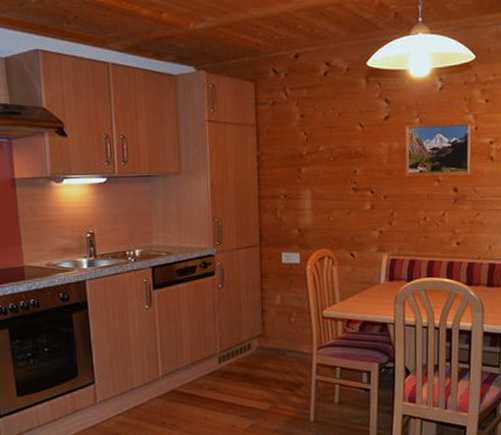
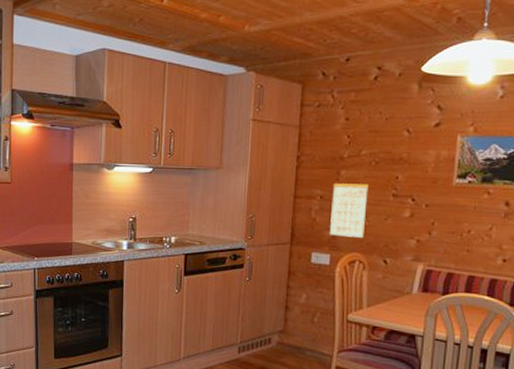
calendar: none [295,180,330,234] -> present [330,183,369,238]

